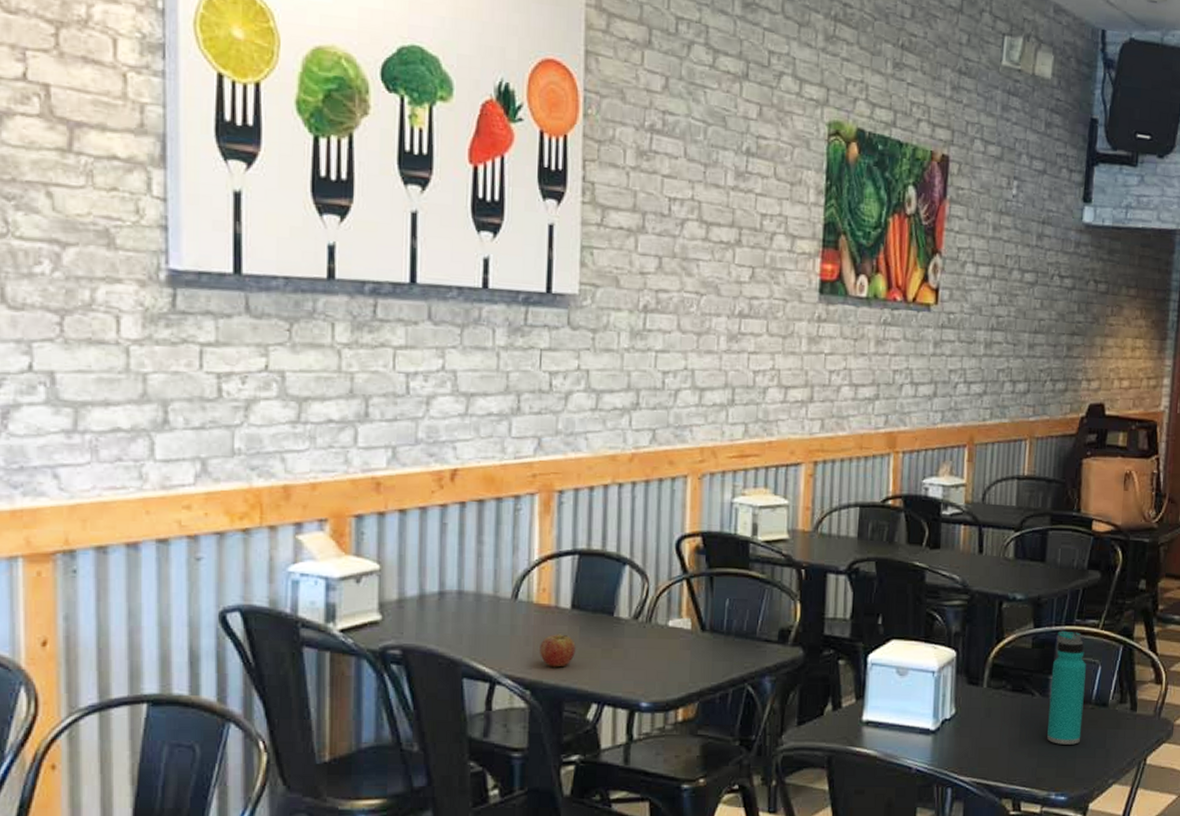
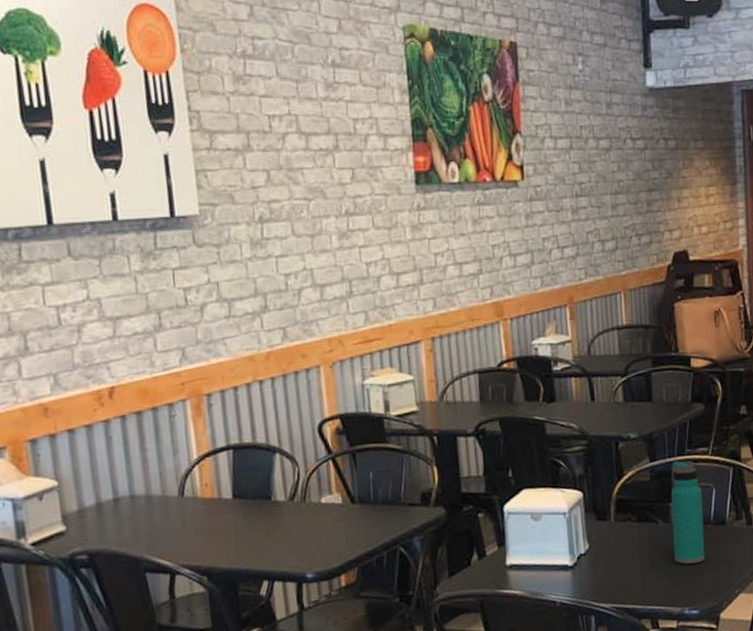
fruit: present [540,634,576,667] -> none [210,522,242,553]

